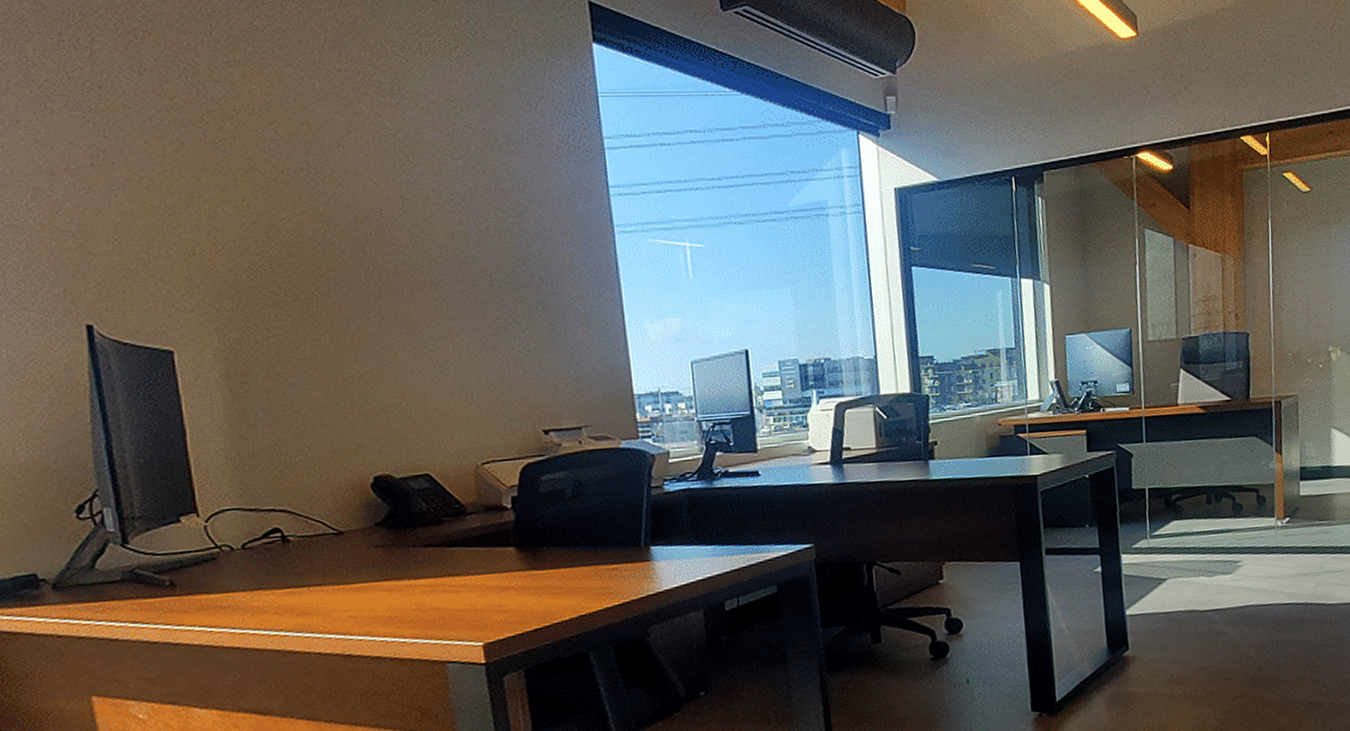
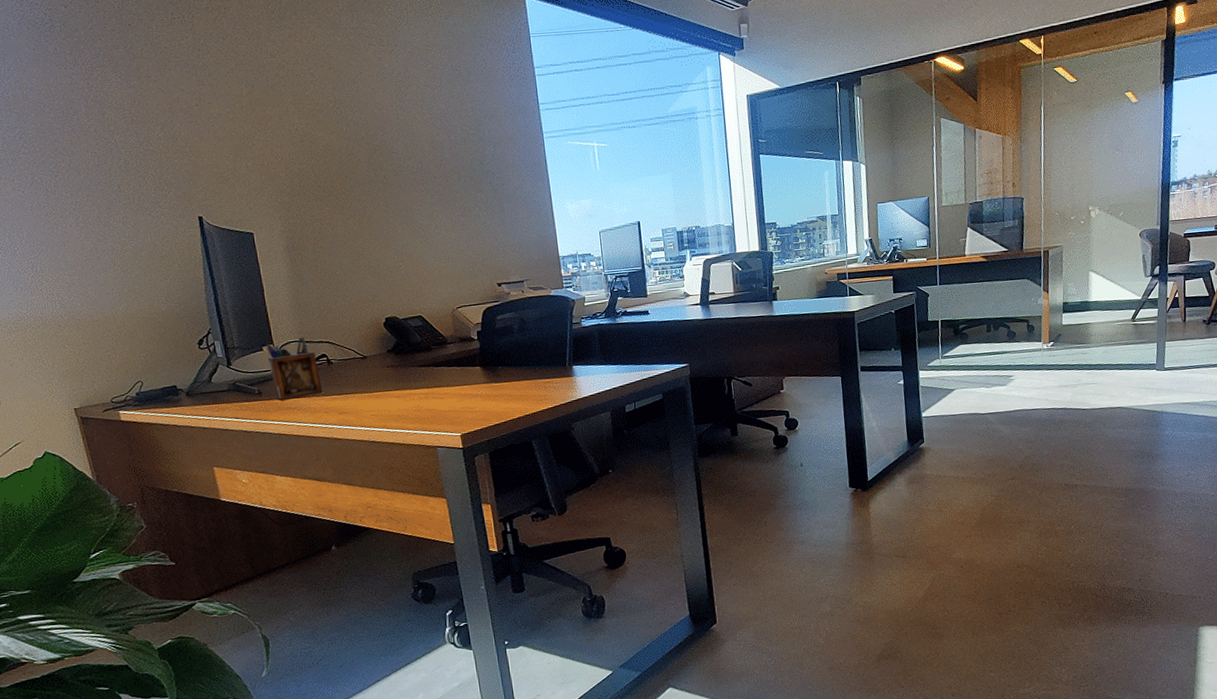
desk organizer: none [185,502,274,596] -> present [266,337,323,400]

